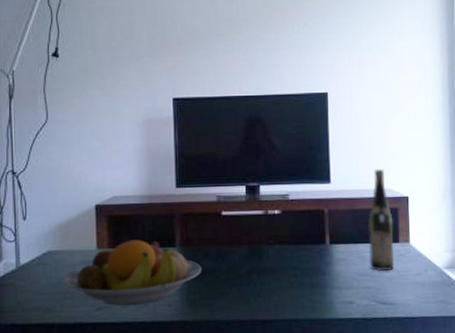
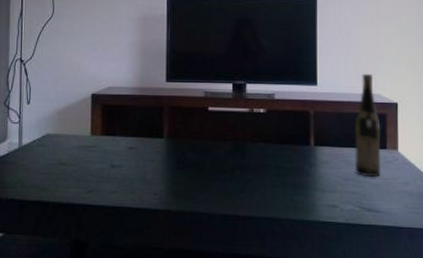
fruit bowl: present [62,240,202,306] -> none [58,129,187,192]

